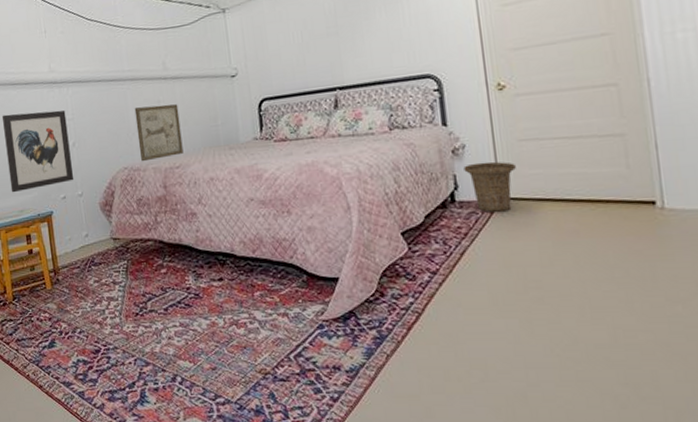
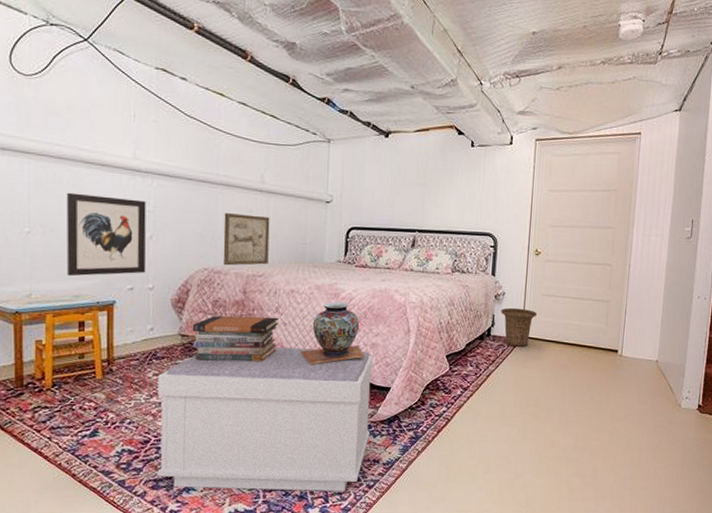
bench: none [98,238,324,405] -> present [157,347,374,491]
book stack: none [121,209,207,263] -> present [192,316,278,362]
decorative vase: none [231,183,302,259] -> present [301,302,365,365]

